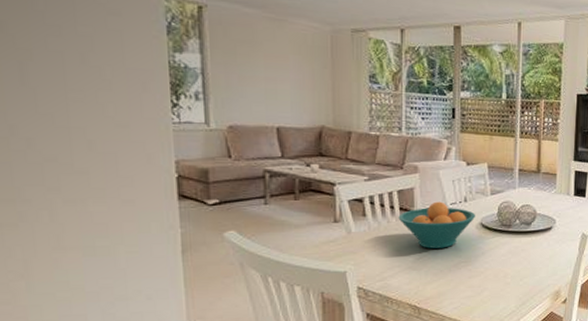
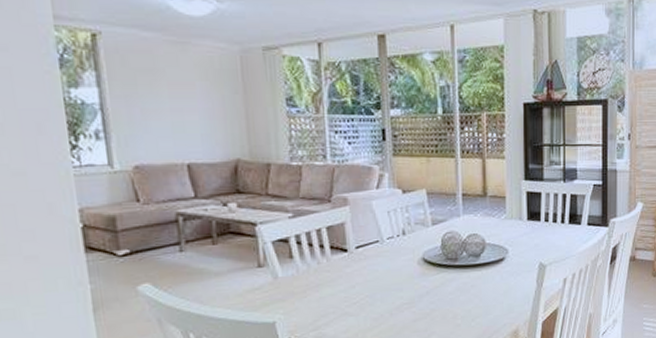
fruit bowl: present [398,201,475,249] -> none [329,236,416,291]

